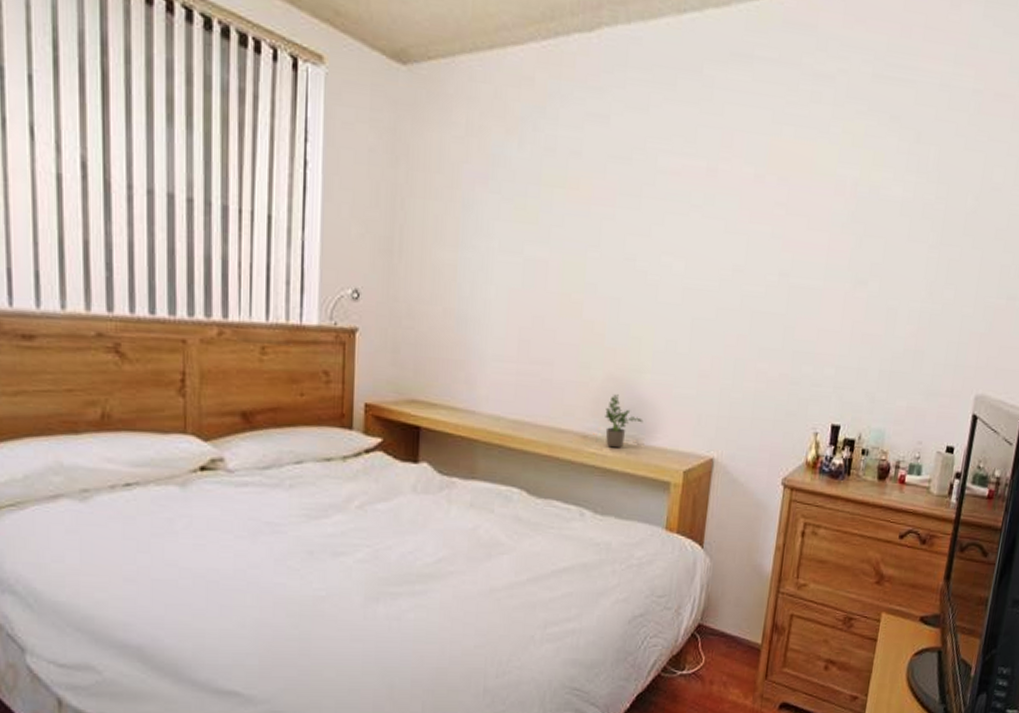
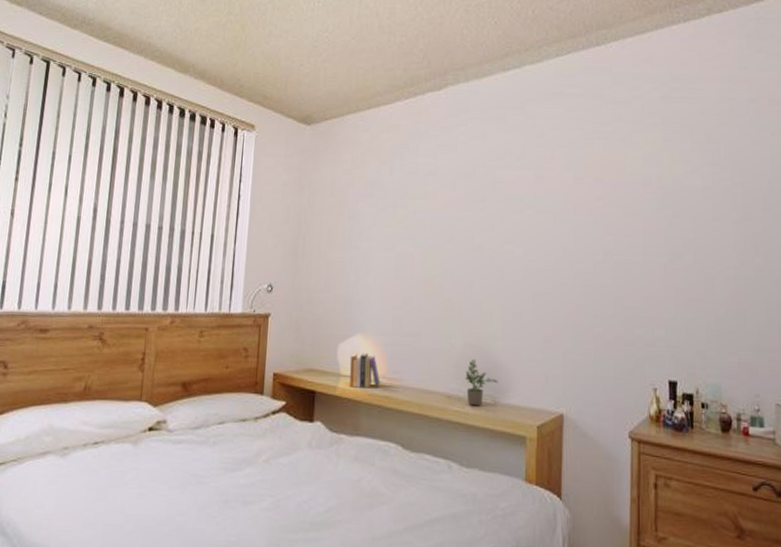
books: none [463,382,502,425] -> present [349,353,380,389]

